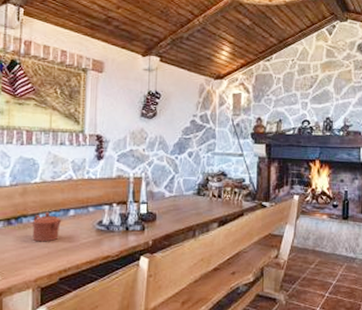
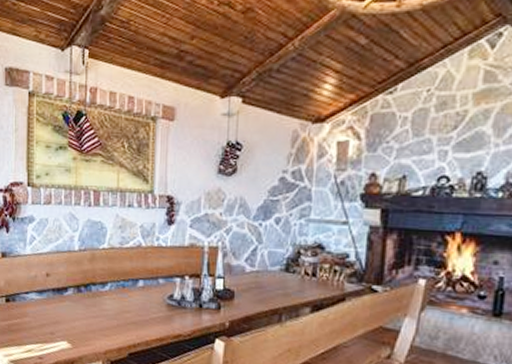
teapot: present [32,211,62,242] -> none [101,280,131,313]

